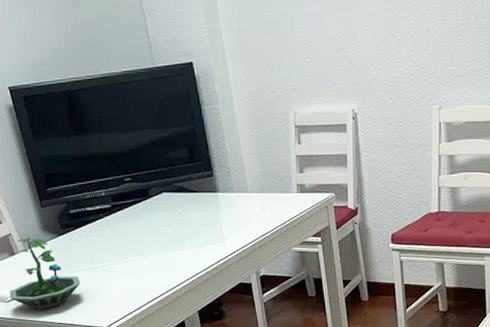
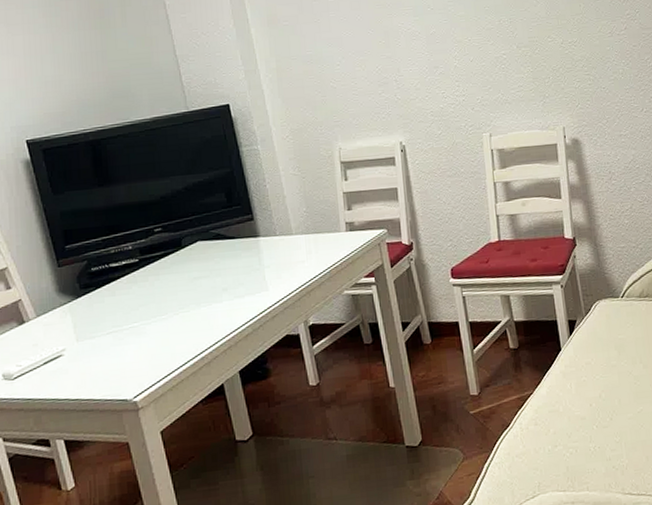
terrarium: present [9,237,81,309] -> none [16,301,102,386]

